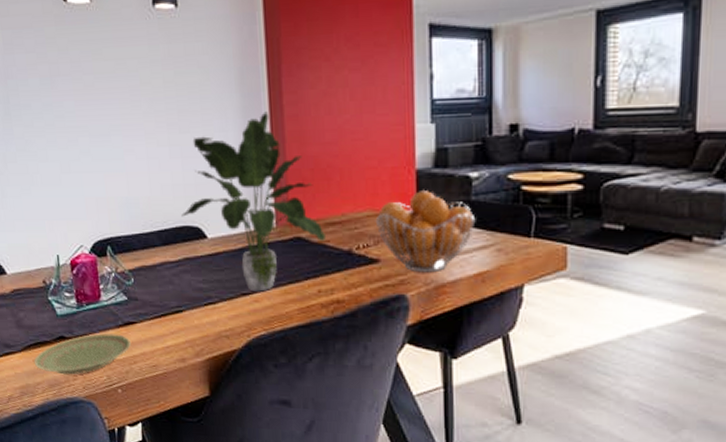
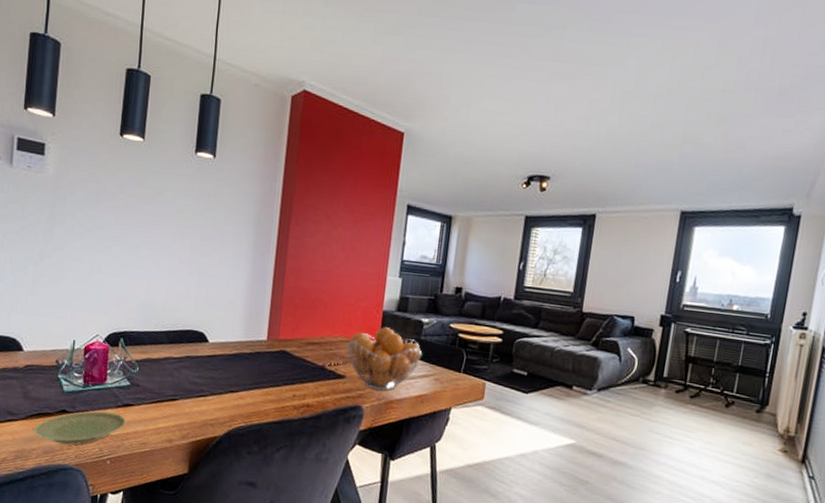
potted plant: present [181,111,325,292] -> none [190,249,306,391]

